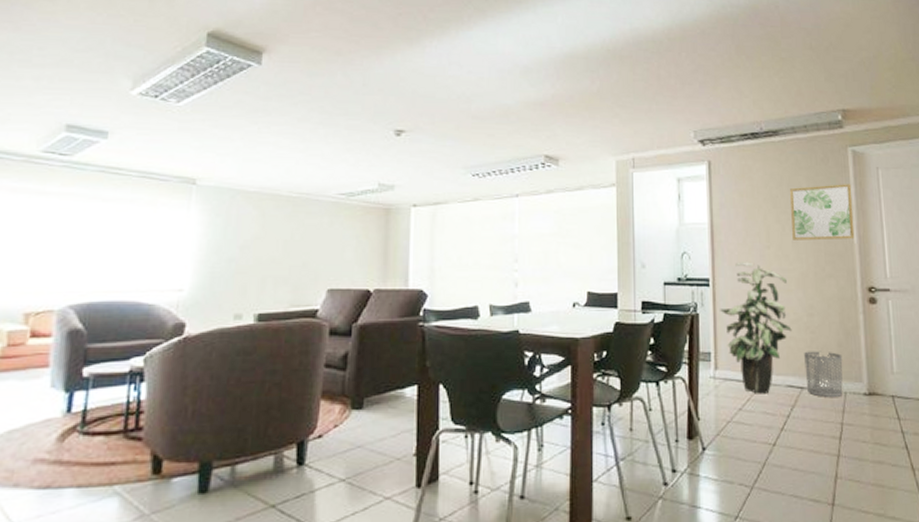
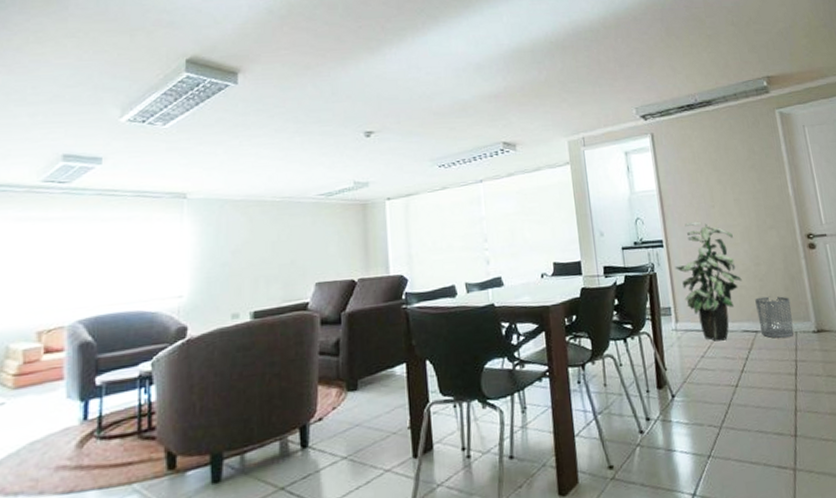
wall art: present [790,184,855,241] -> none [727,143,790,198]

